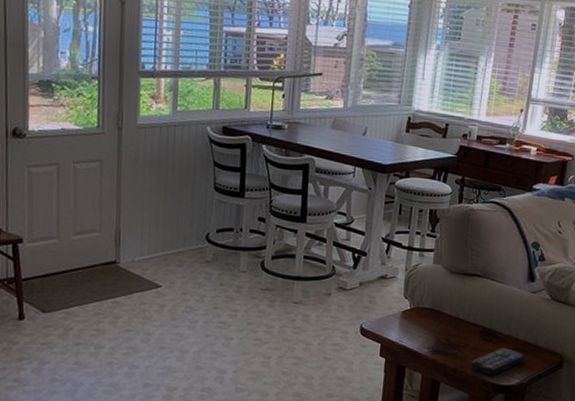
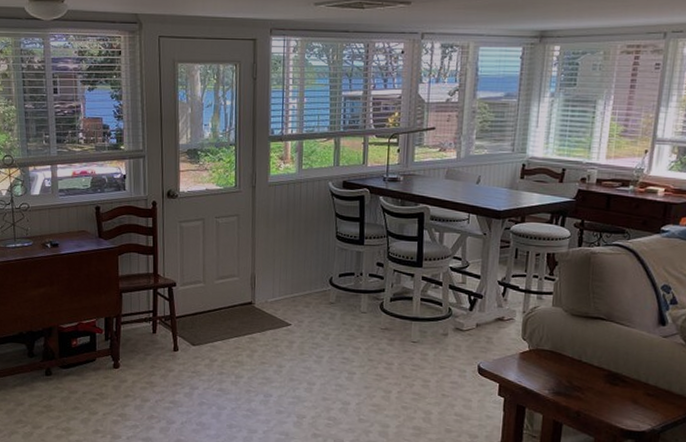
remote control: present [471,348,524,376] -> none [596,392,656,421]

